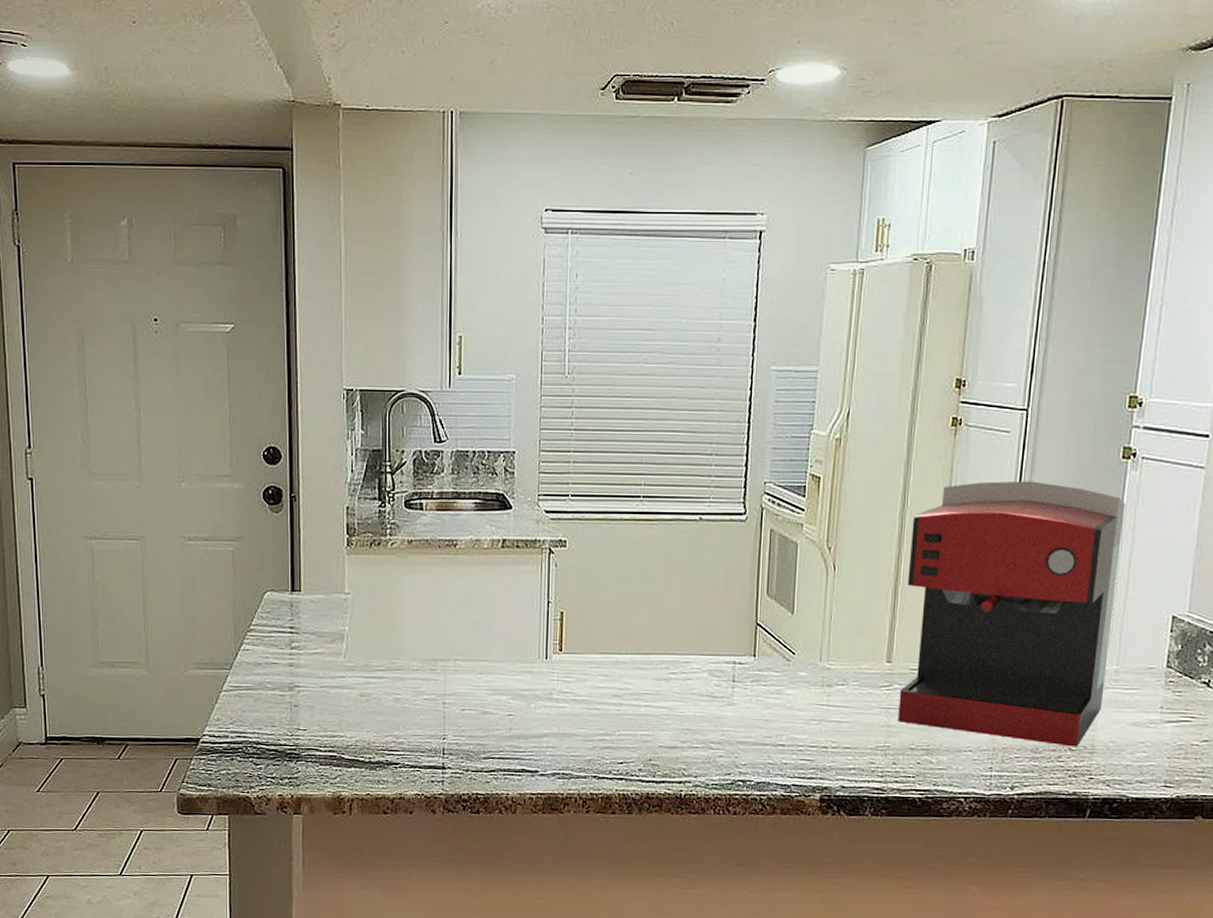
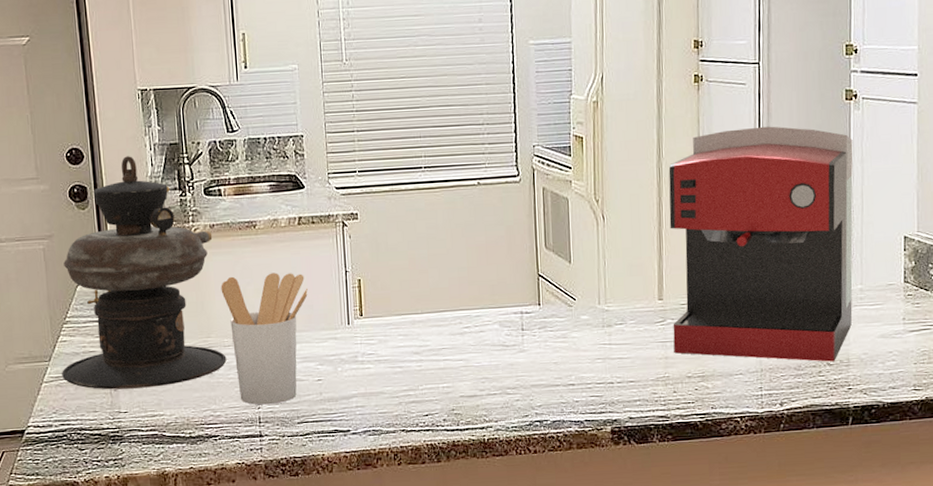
oil lamp: none [242,460,414,707] -> present [62,156,227,390]
utensil holder: none [414,597,506,736] -> present [221,272,308,405]

